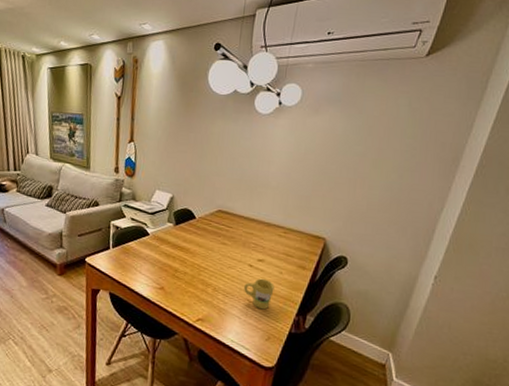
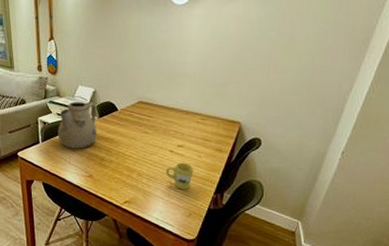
teapot: none [130,207,173,258] -> present [57,102,97,149]

